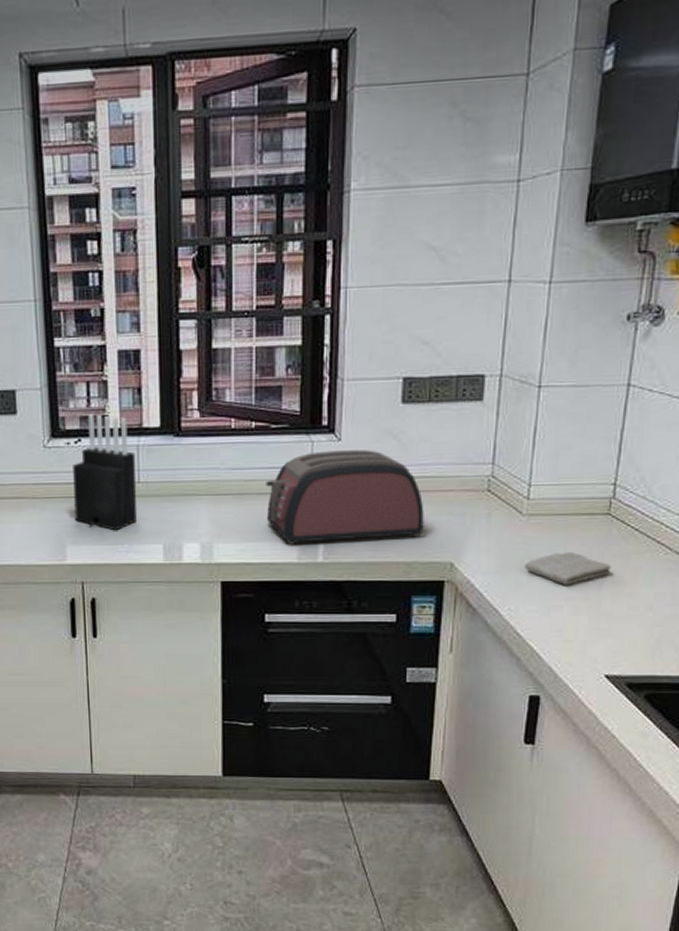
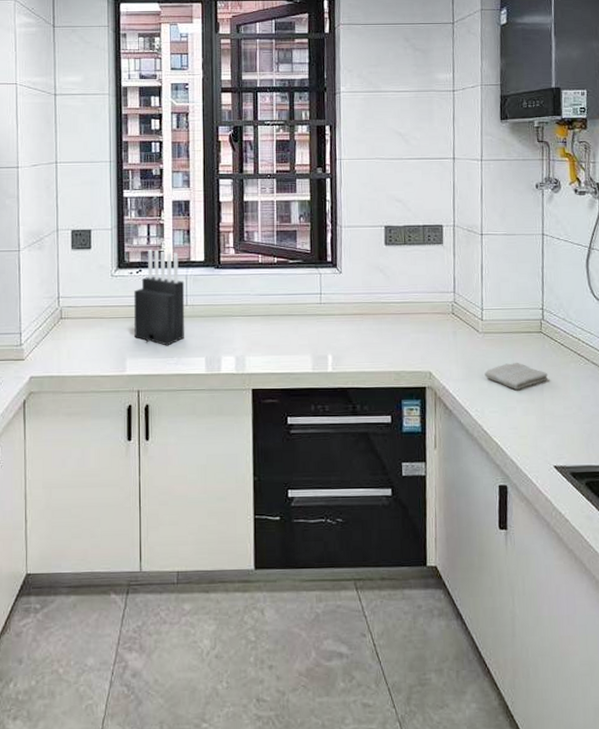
toaster: present [266,450,424,545] -> none [286,281,407,357]

